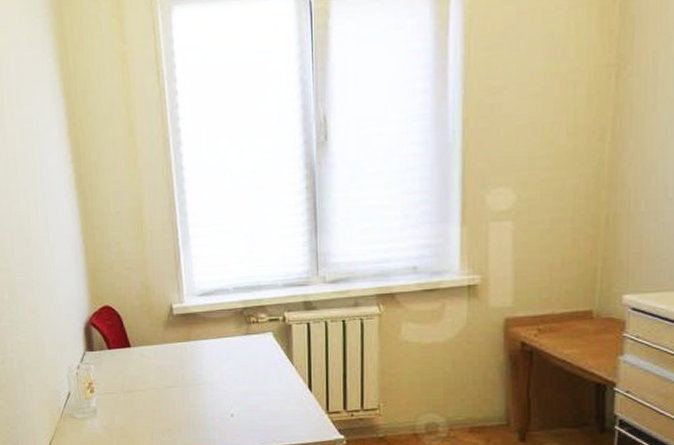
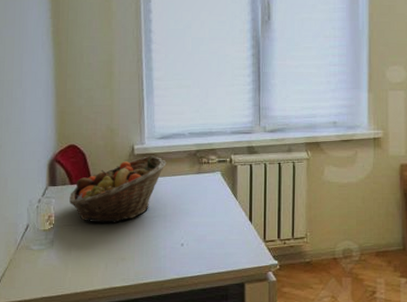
fruit basket: none [108,316,210,391] -> present [69,156,167,223]

